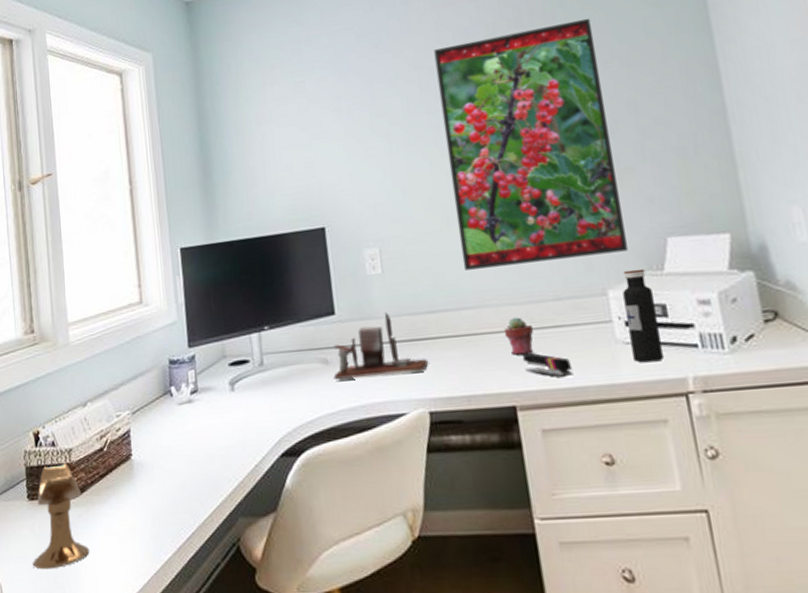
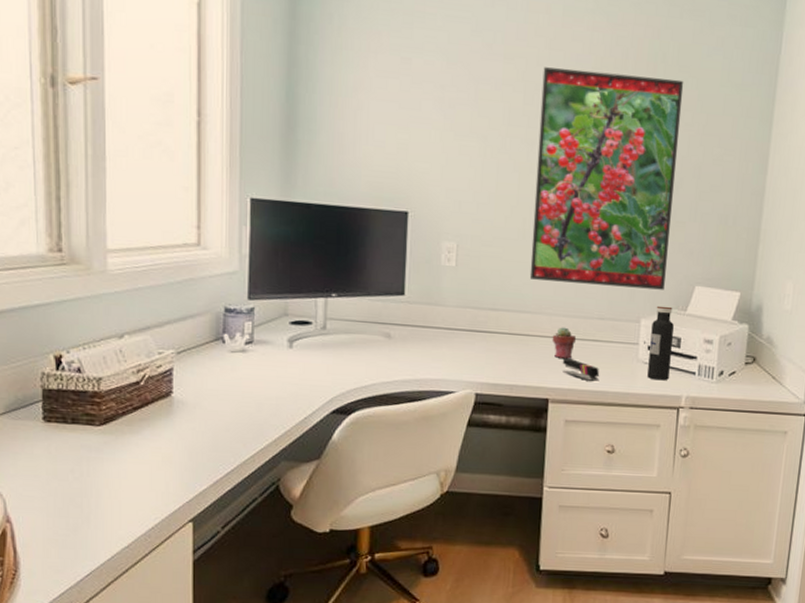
spoon rest: present [33,463,90,570] -> none [46,391,116,490]
desk organizer: present [333,311,429,379] -> none [394,301,483,359]

